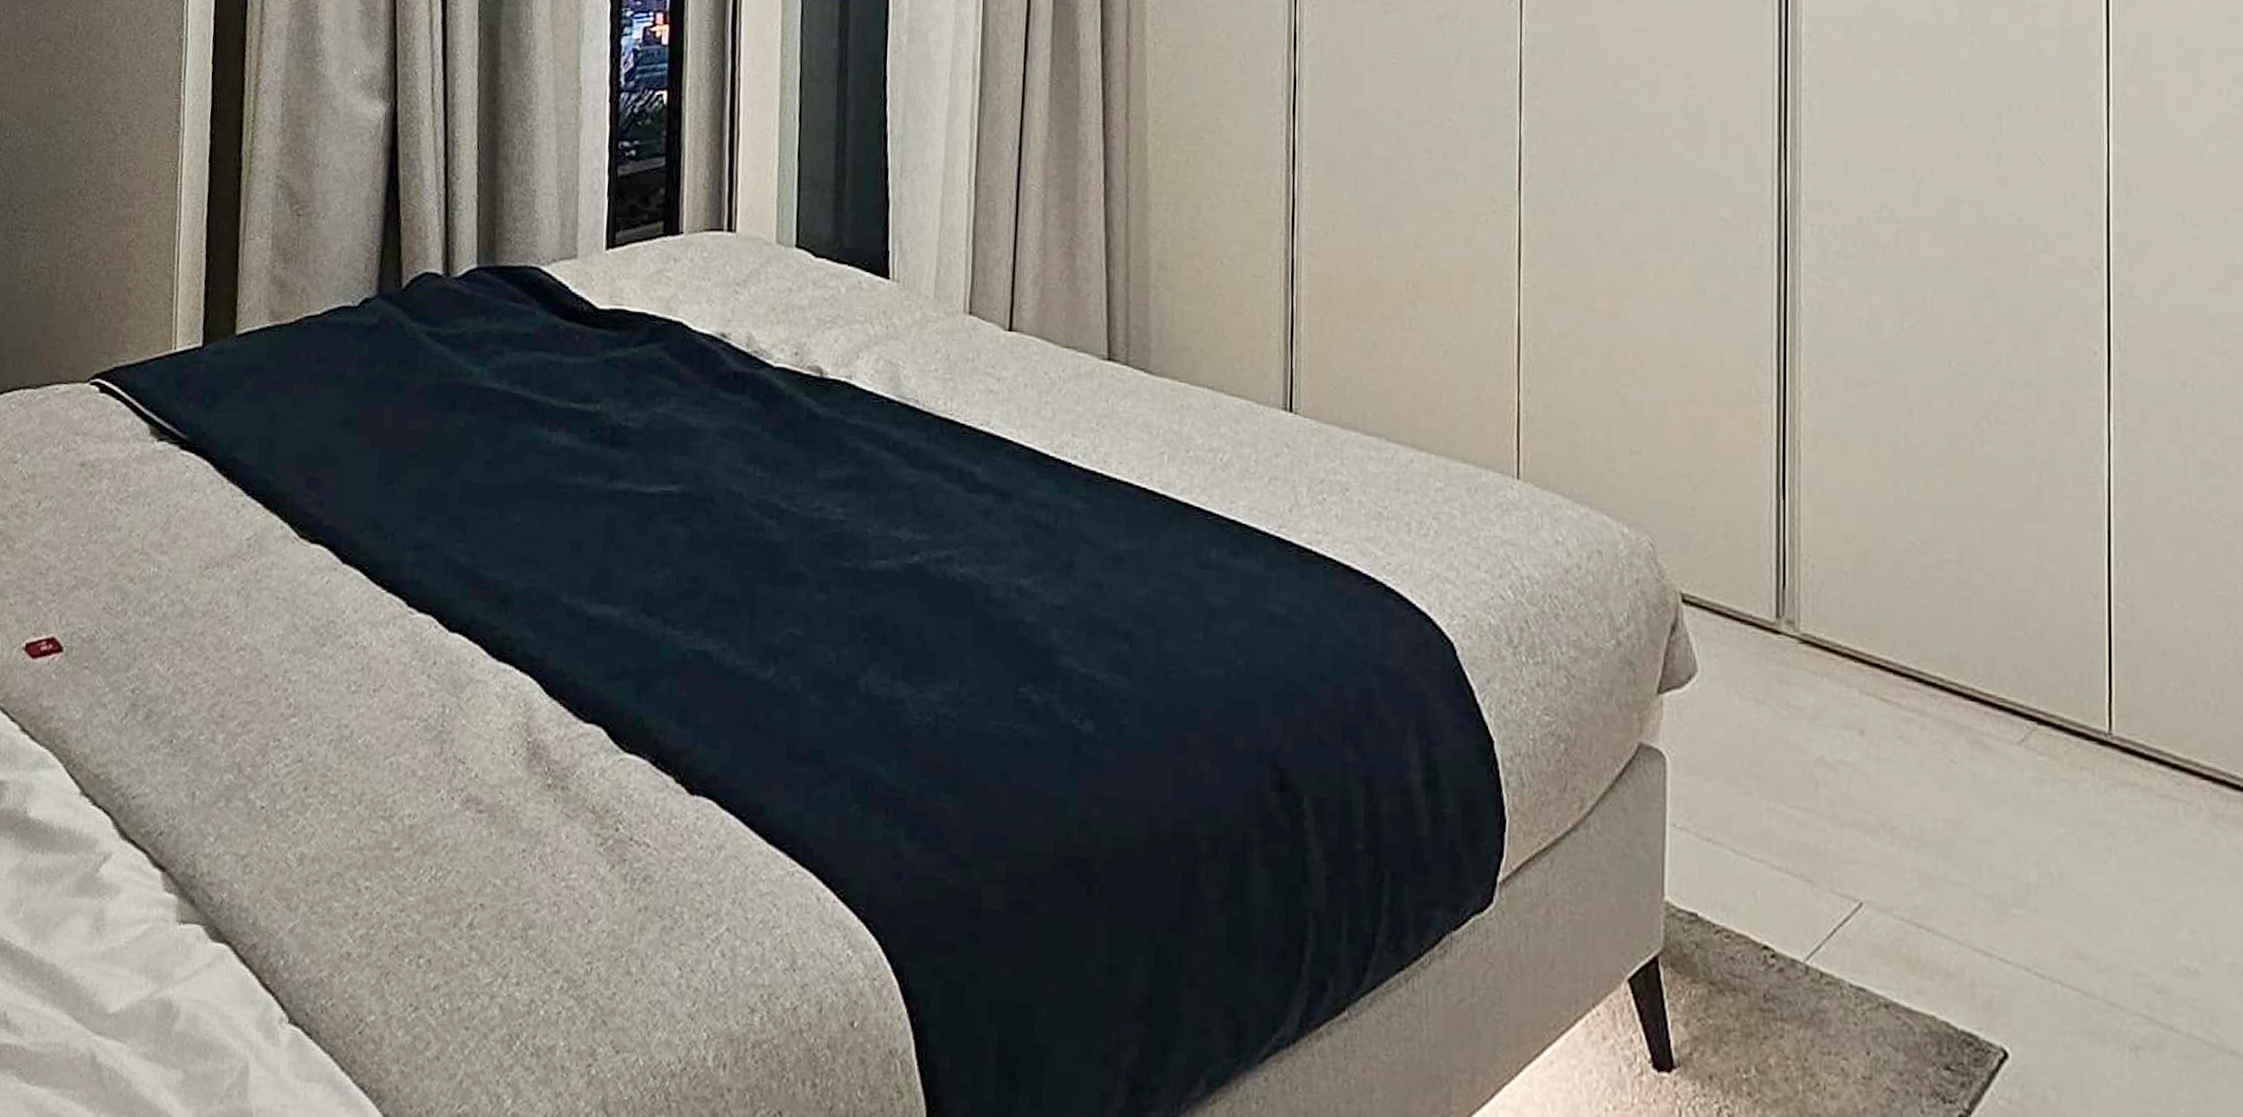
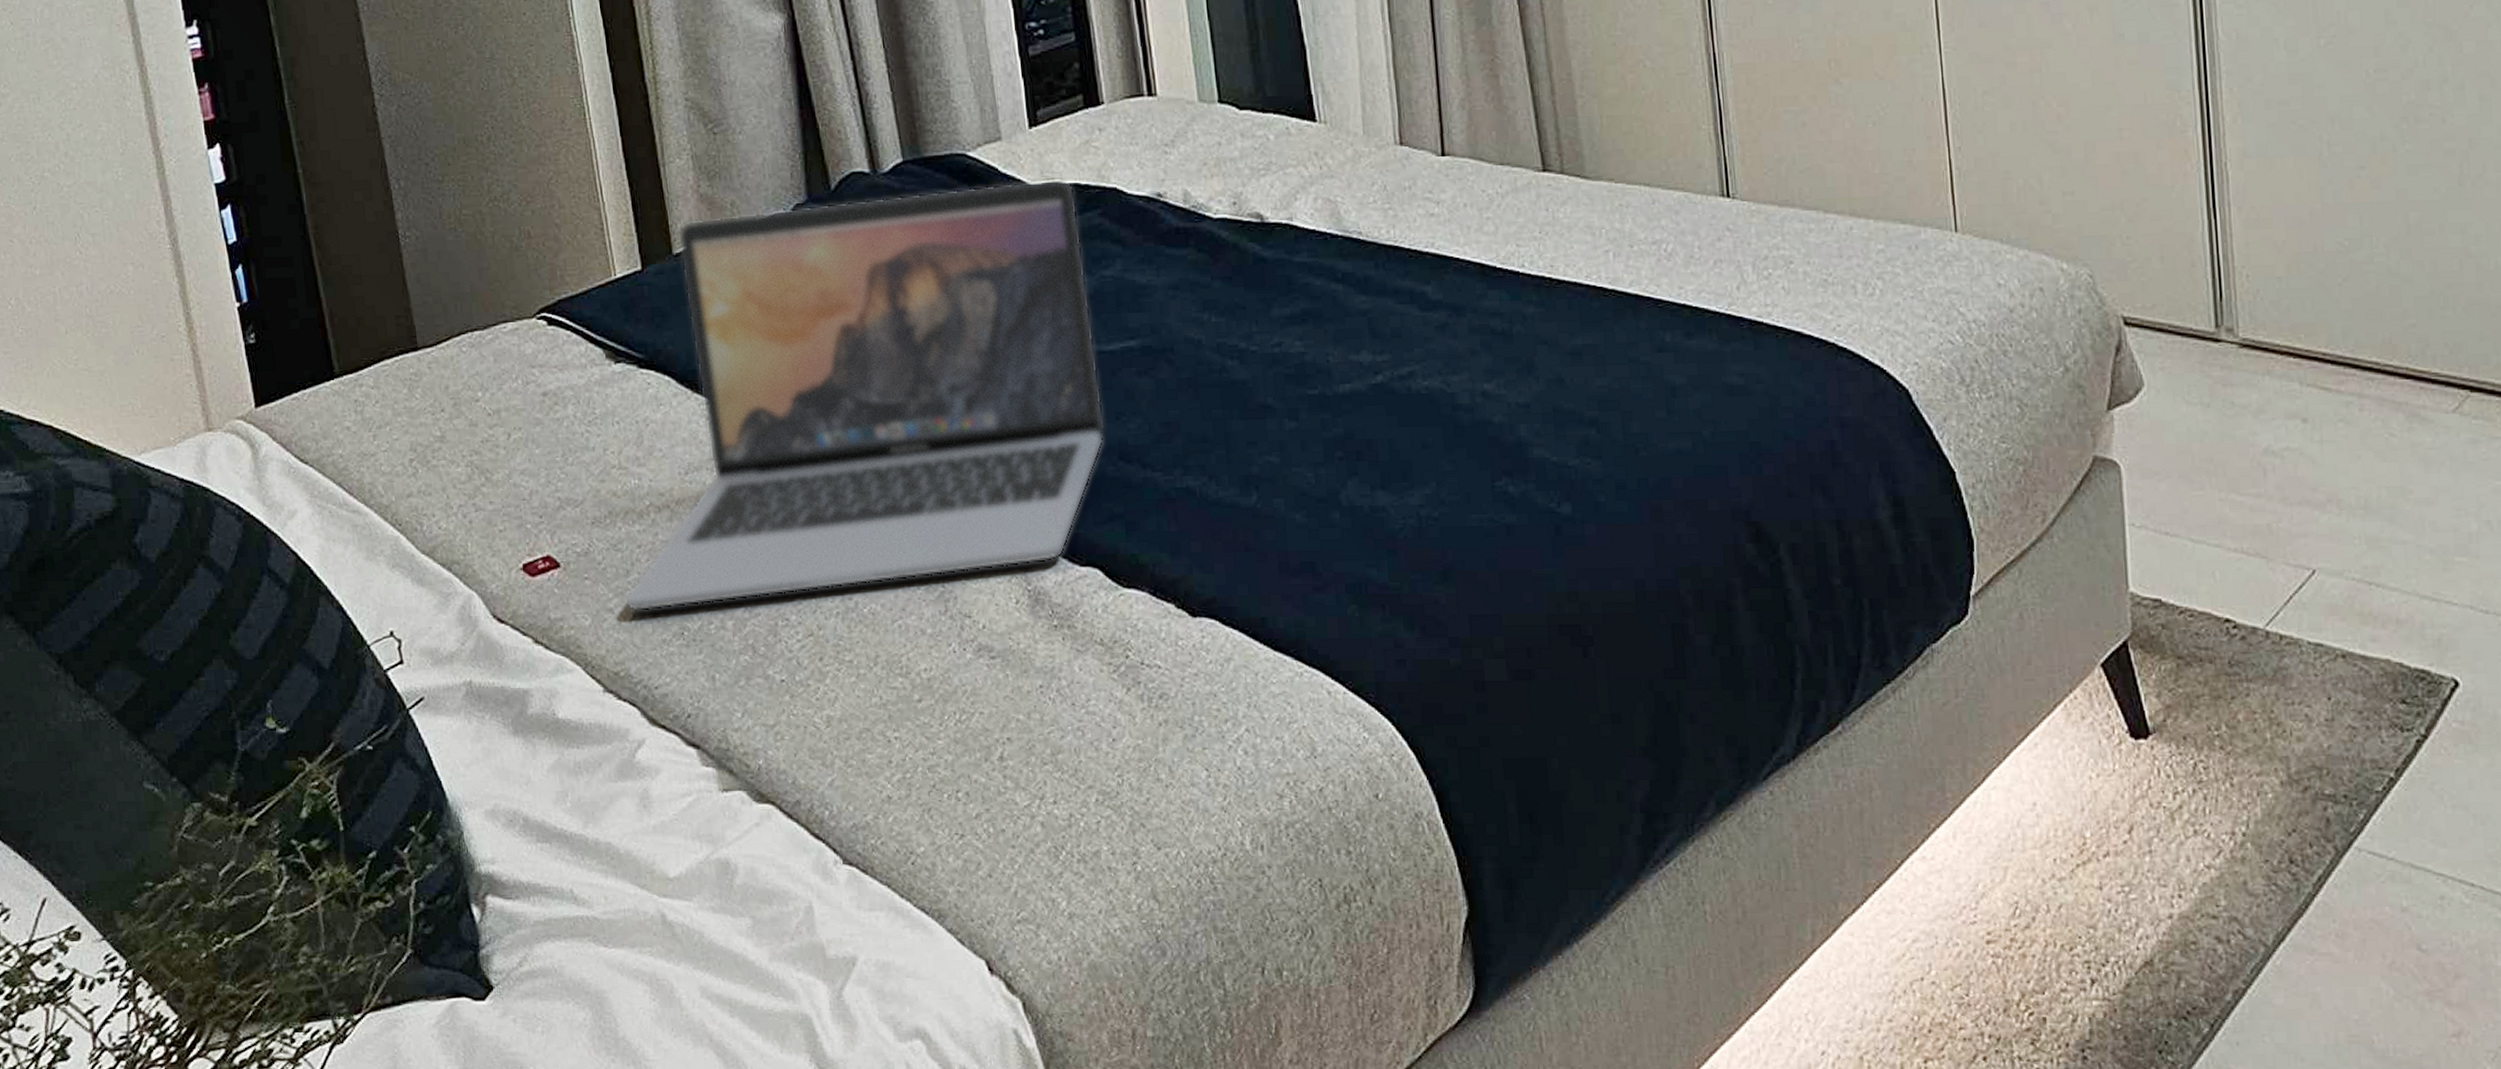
laptop: none [119,301,640,714] -> present [624,178,1105,611]

